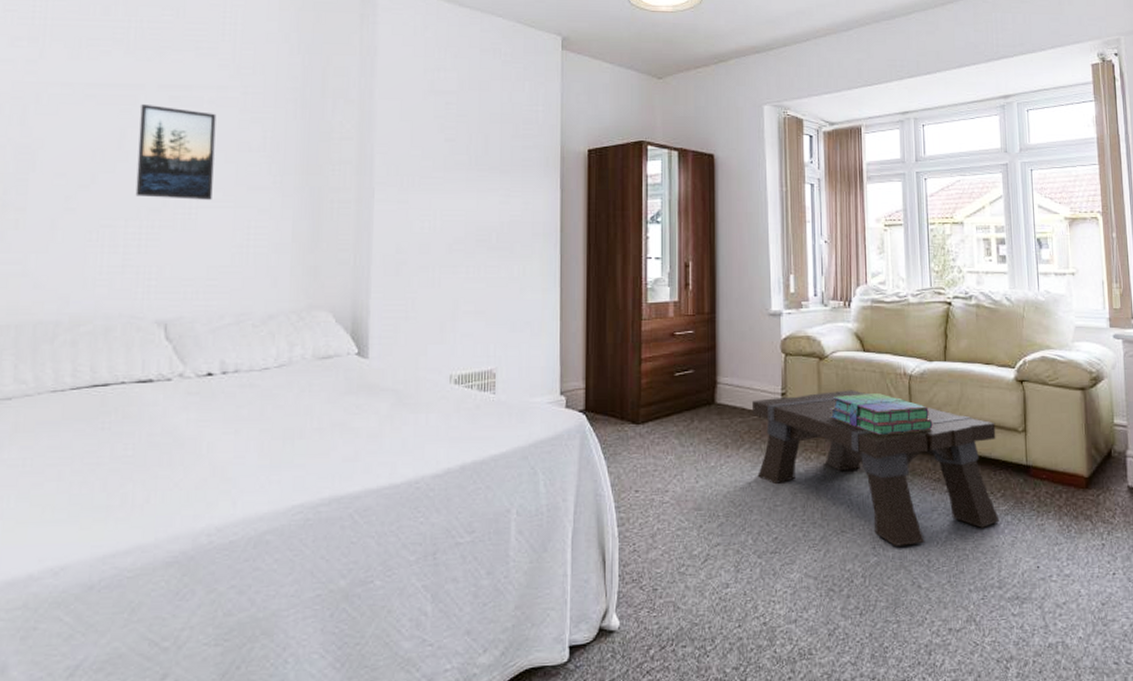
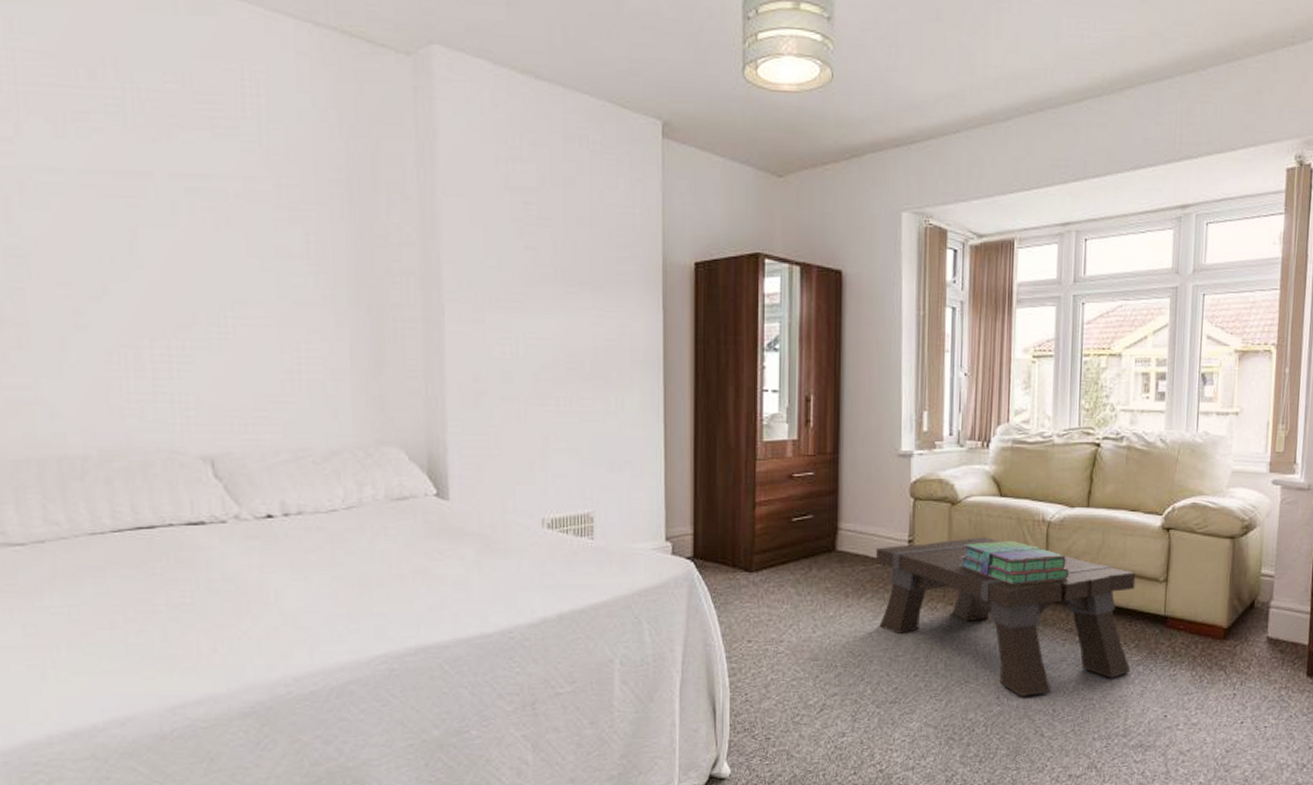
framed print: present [135,103,217,200] -> none [150,196,251,316]

